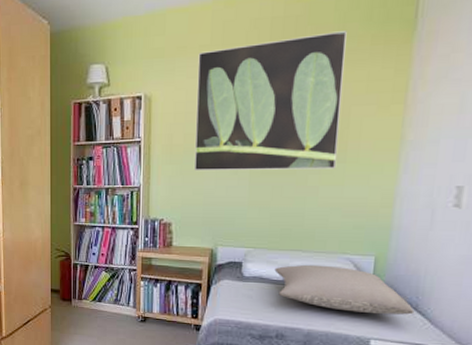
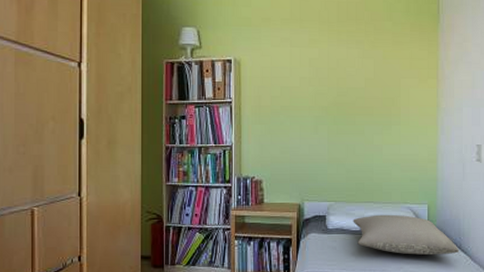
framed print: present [194,31,347,171] -> none [280,18,394,131]

